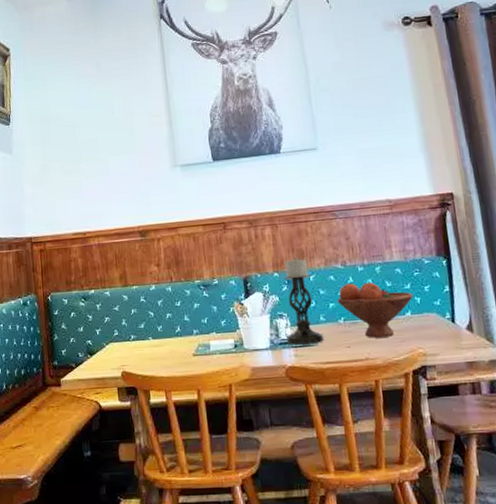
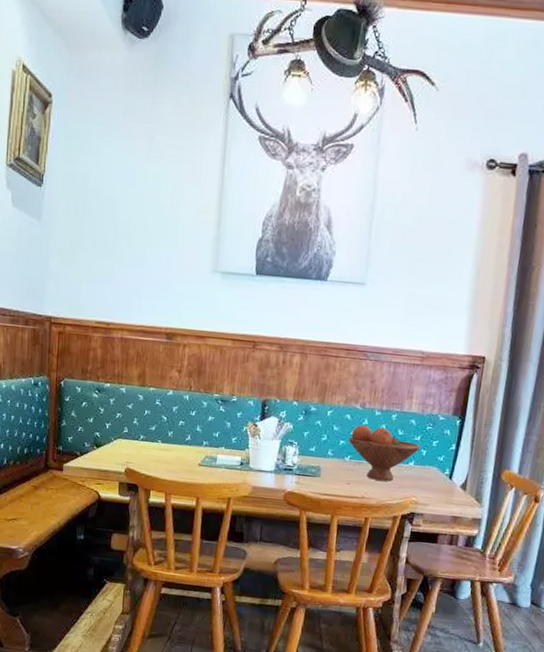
candle holder: present [282,257,324,345] -> none [291,389,331,475]

